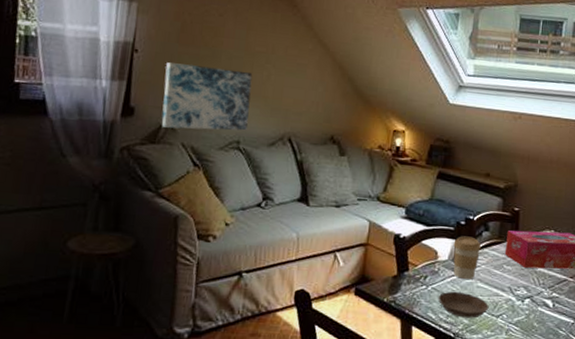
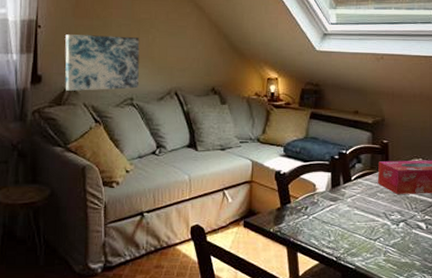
saucer: present [438,291,489,318] -> none [319,219,367,243]
coffee cup: present [453,236,482,279] -> none [330,169,356,207]

